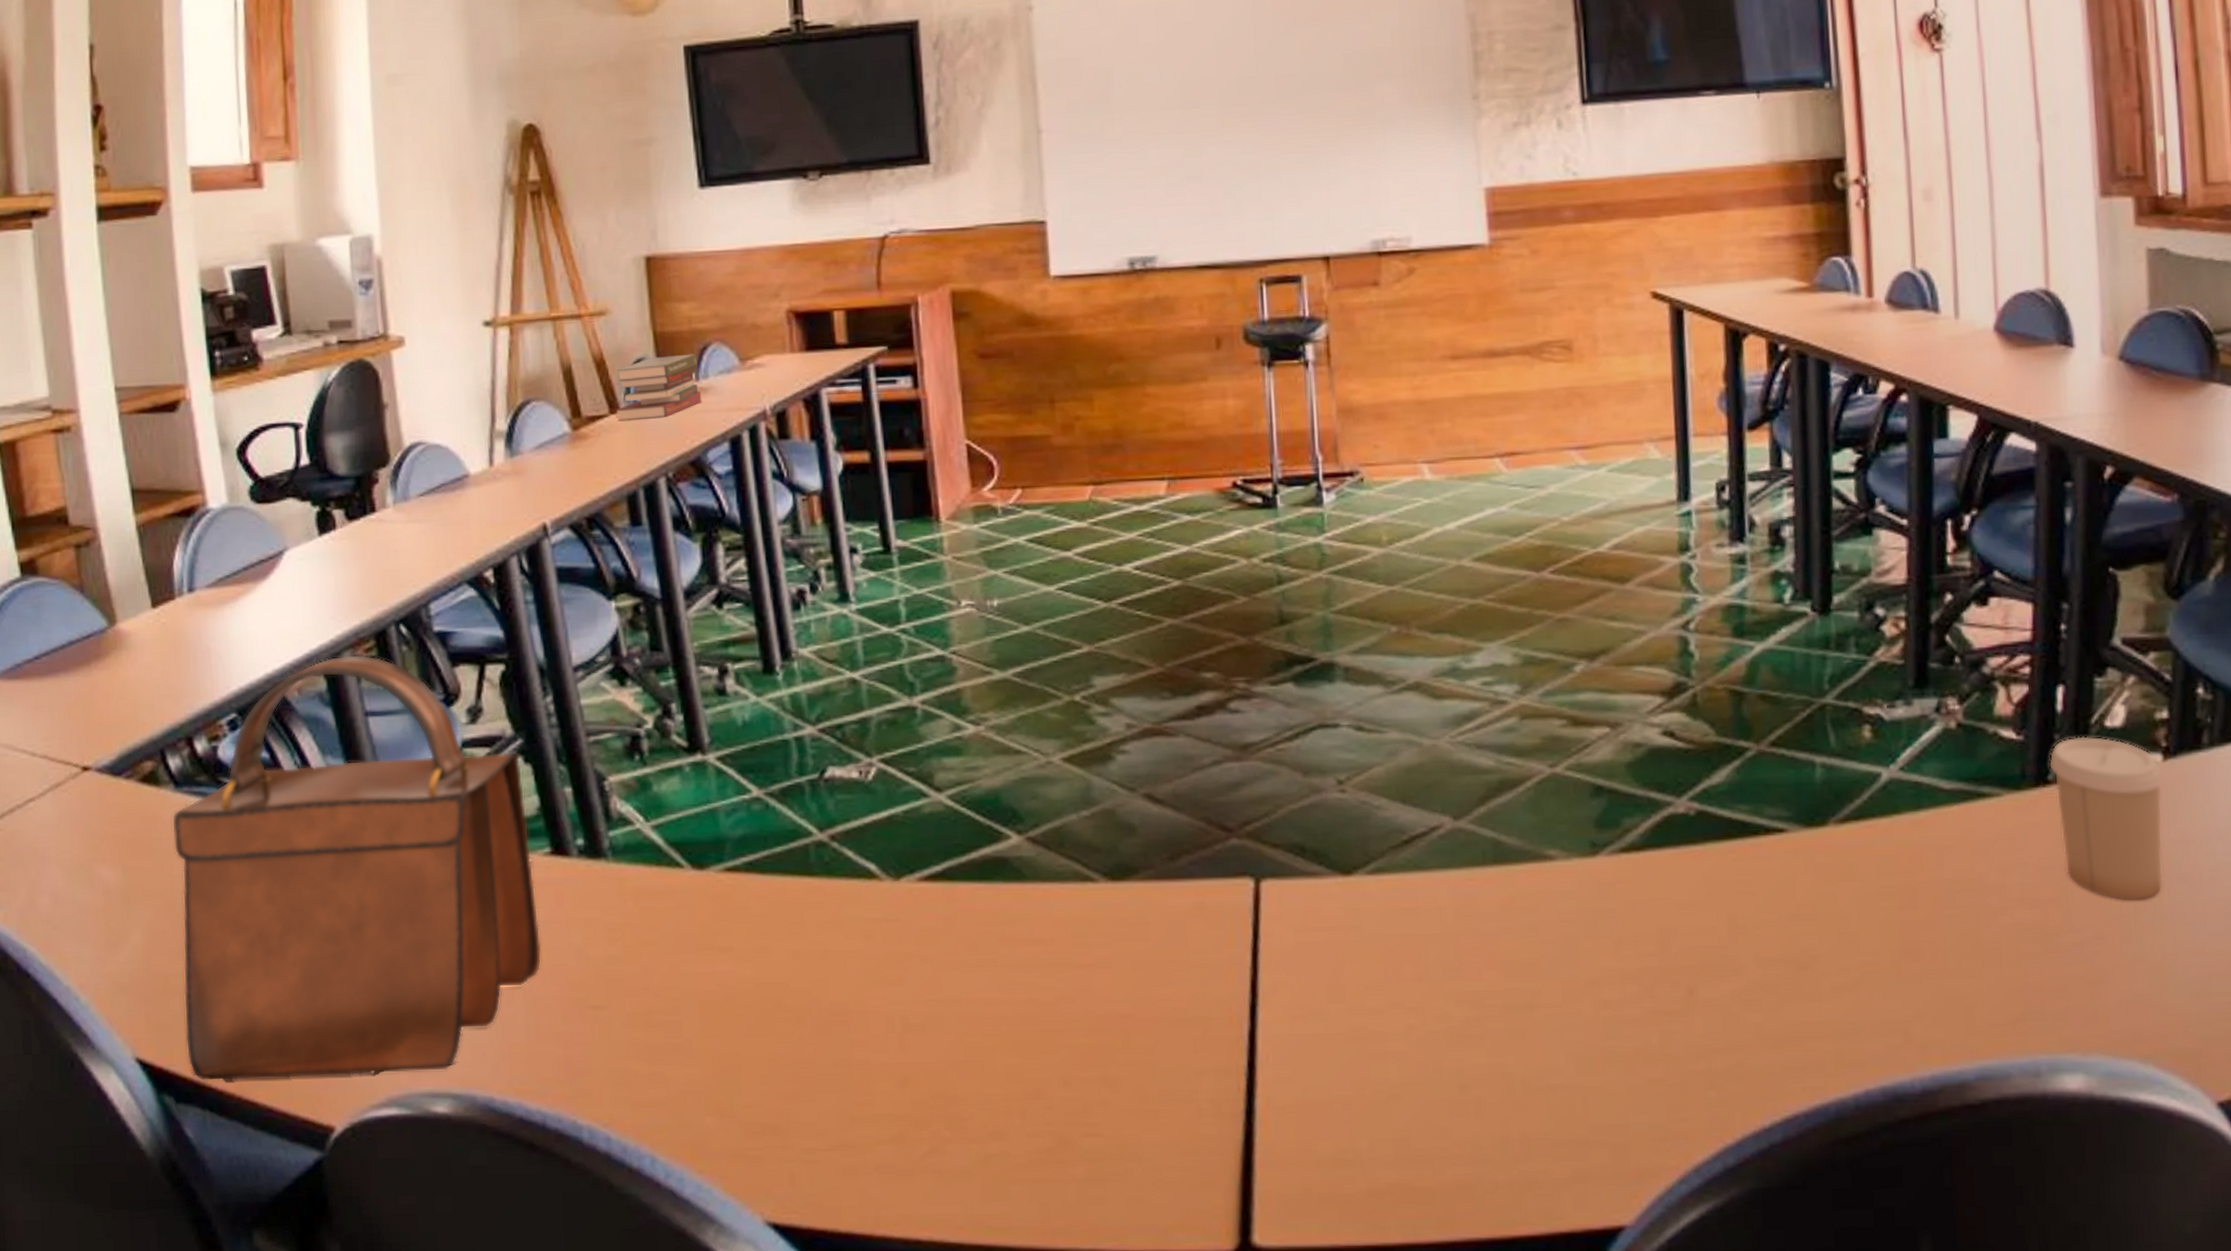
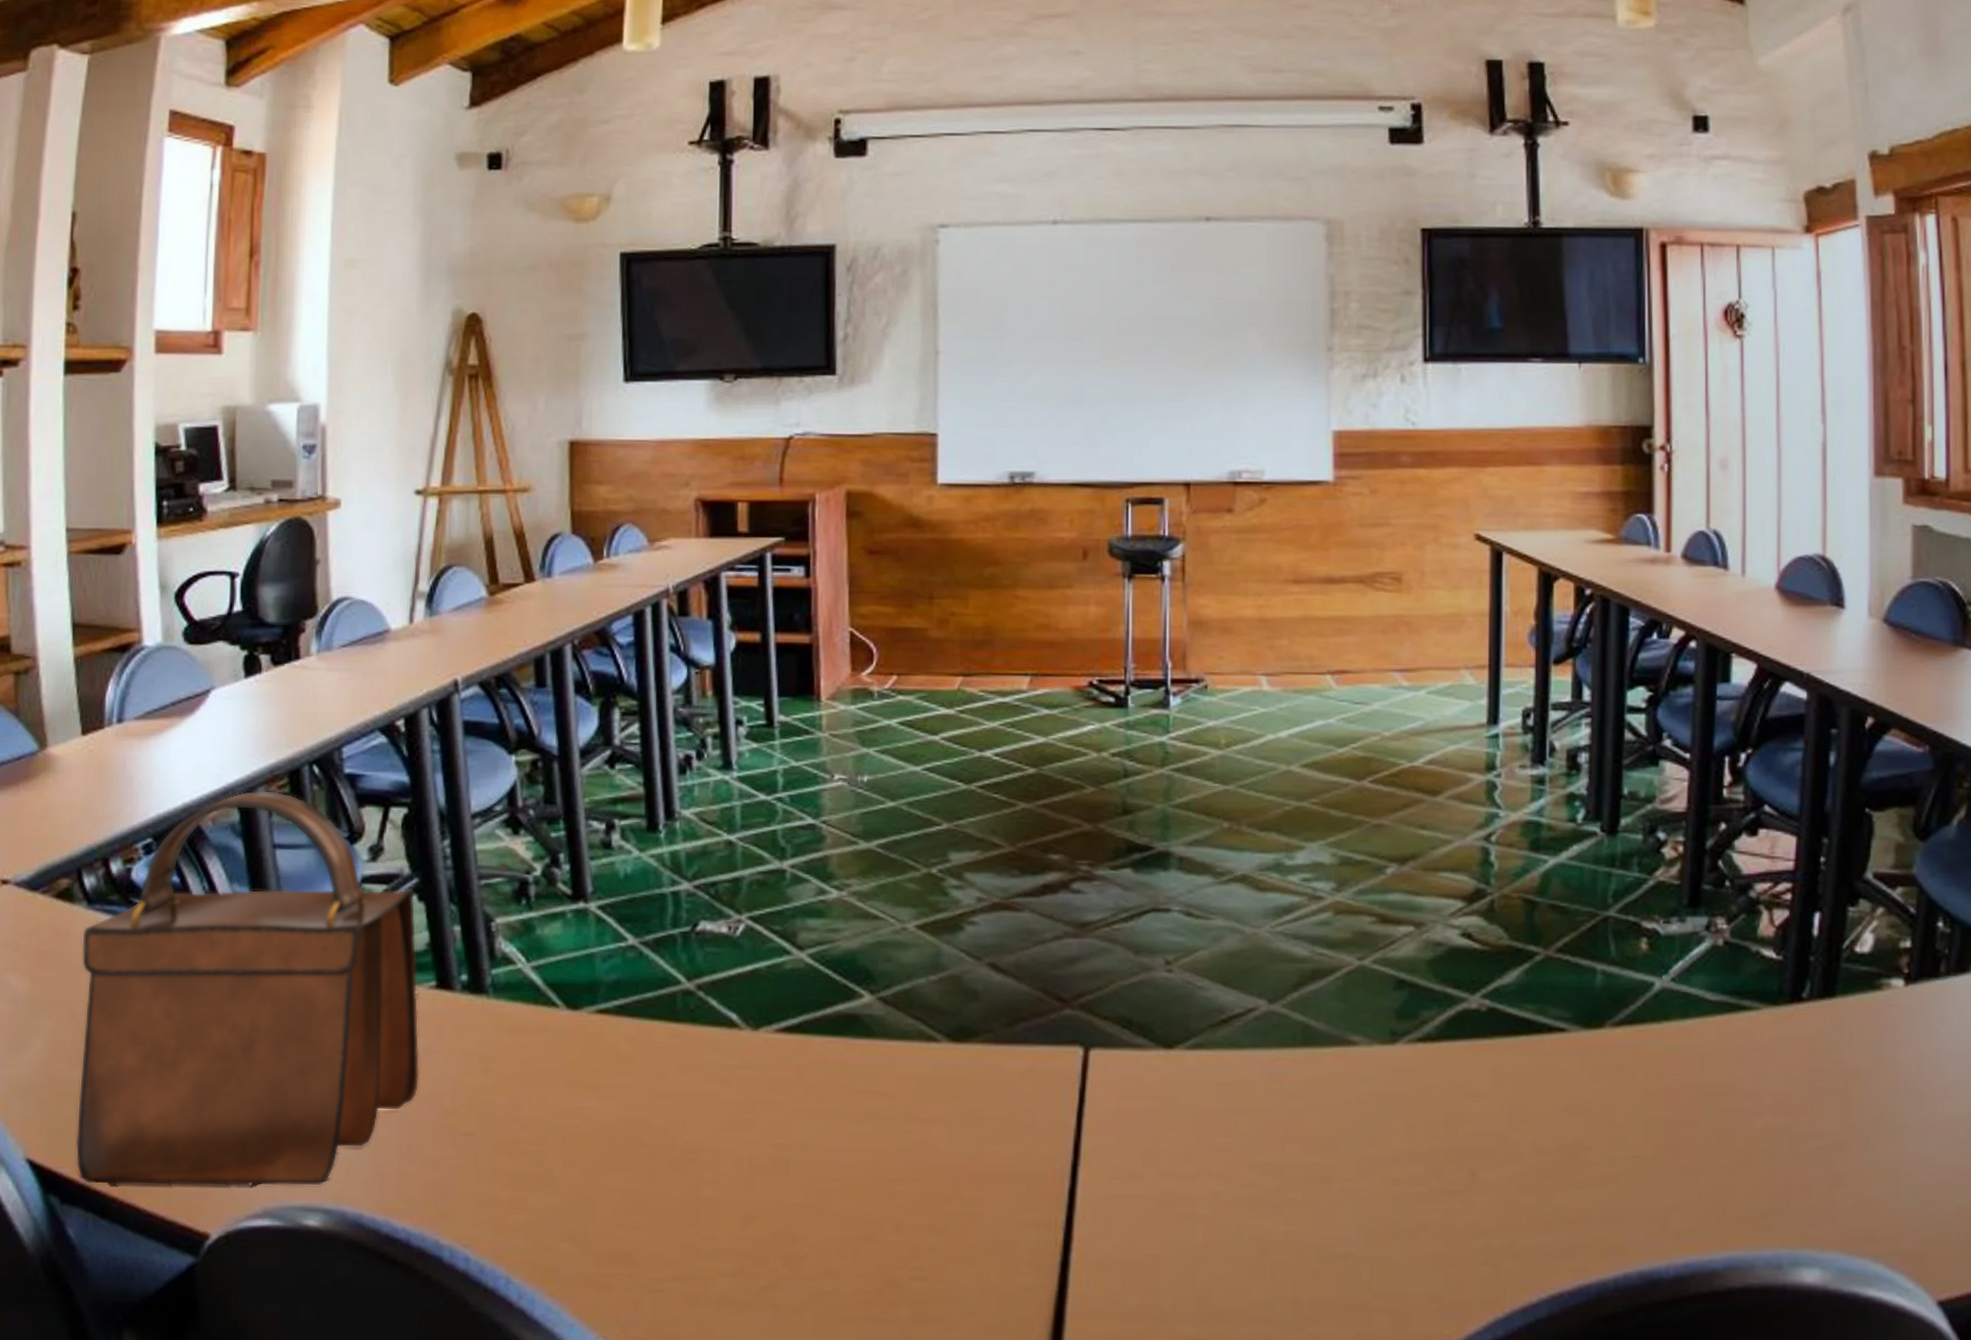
books: present [615,354,702,421] -> none [530,532,611,590]
cup: present [2048,736,2165,901] -> none [1803,959,1905,1112]

